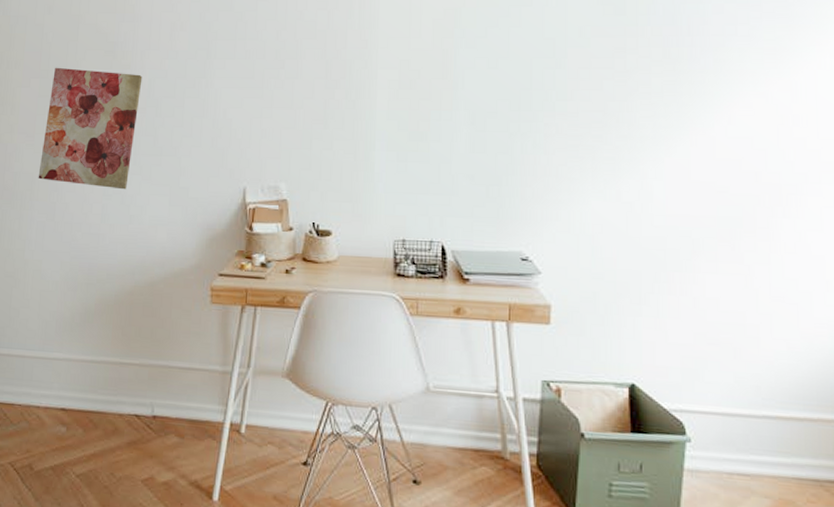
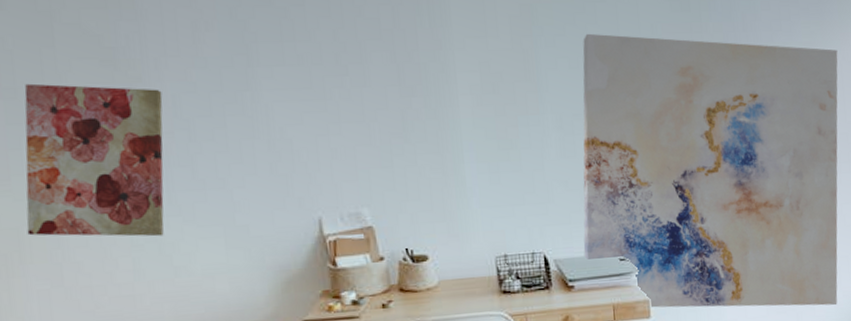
wall art: none [483,35,812,348] -> present [583,33,838,308]

